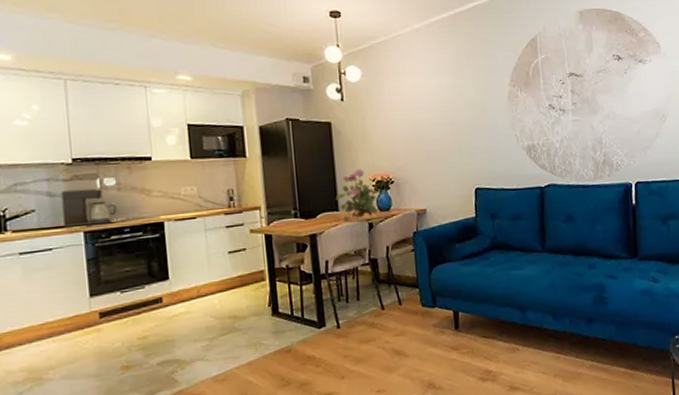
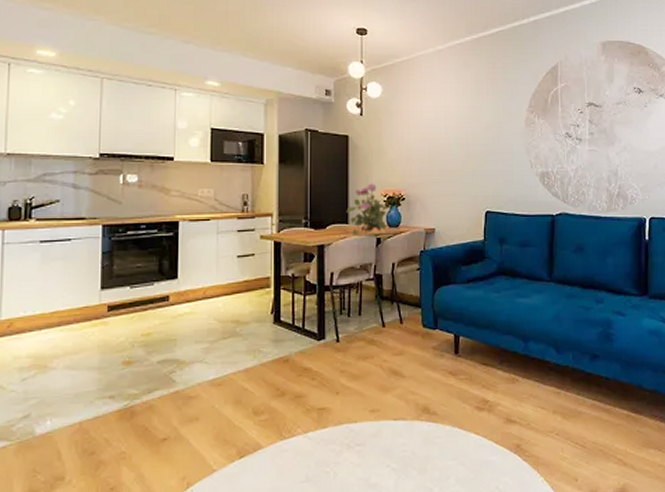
coffee maker: present [61,187,117,229] -> none [85,183,136,221]

